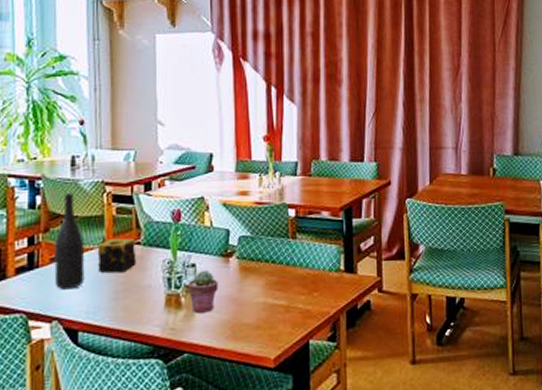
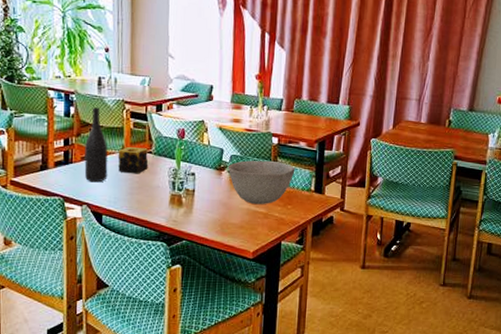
potted succulent: present [188,269,219,314] -> none [188,178,212,212]
bowl: none [236,239,319,296] -> present [227,160,295,205]

